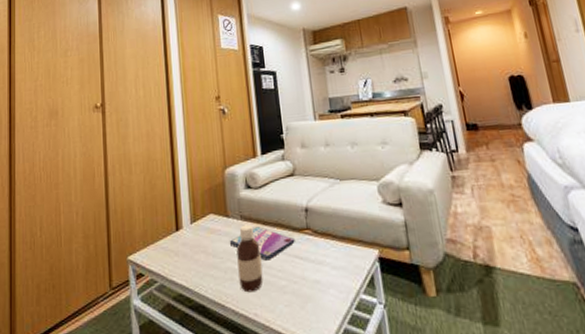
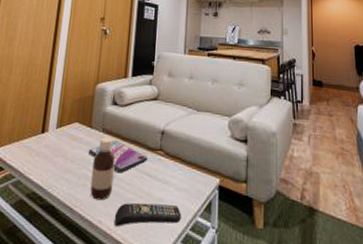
remote control: none [270,286,343,317] -> present [114,202,181,226]

